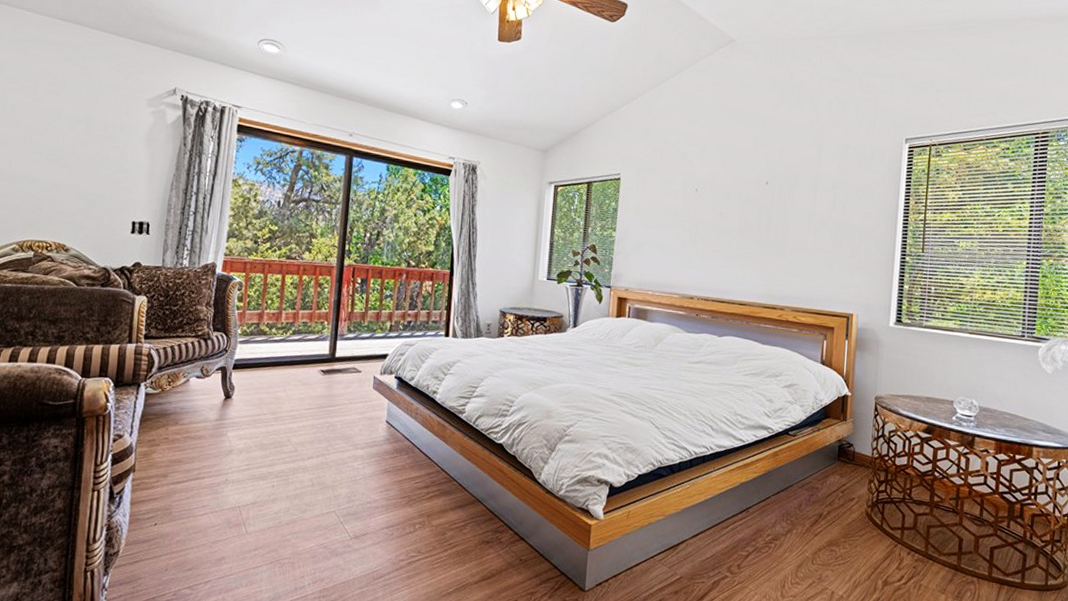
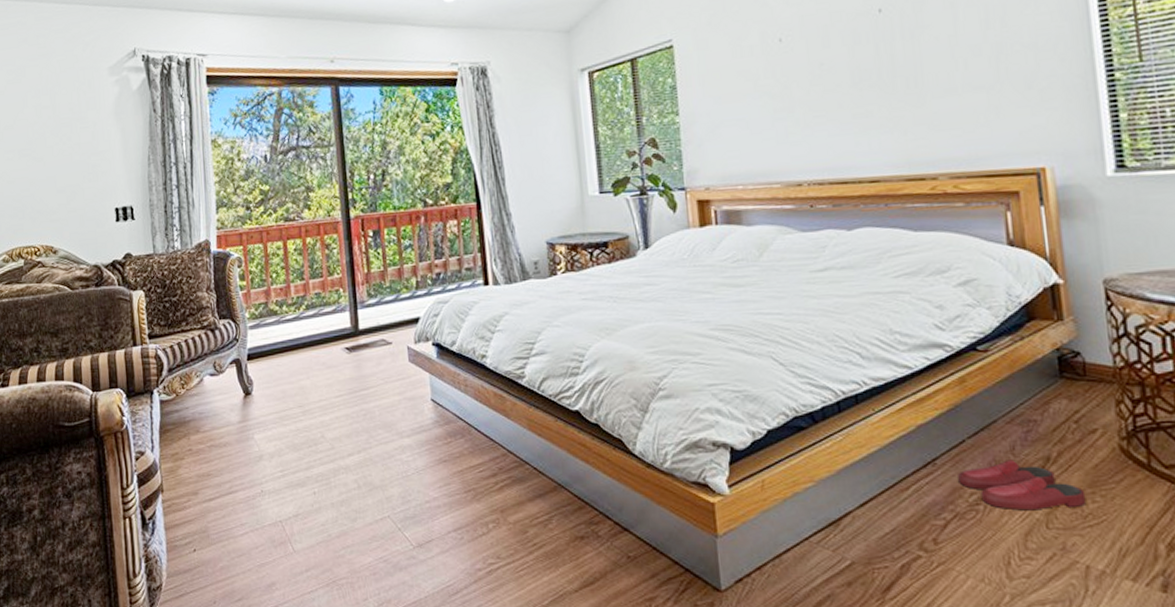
slippers: none [761,513,840,551] -> present [958,460,1087,511]

